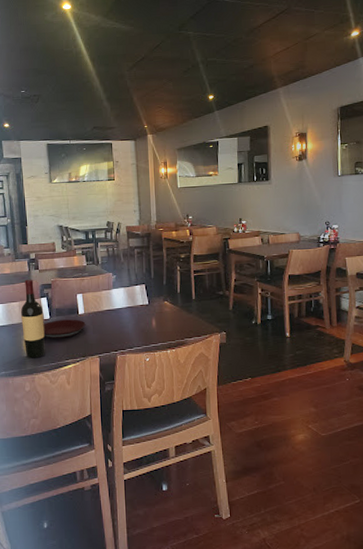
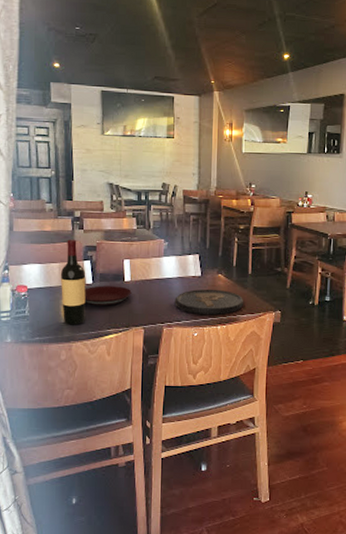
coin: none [126,315,191,341] -> present [174,289,244,316]

